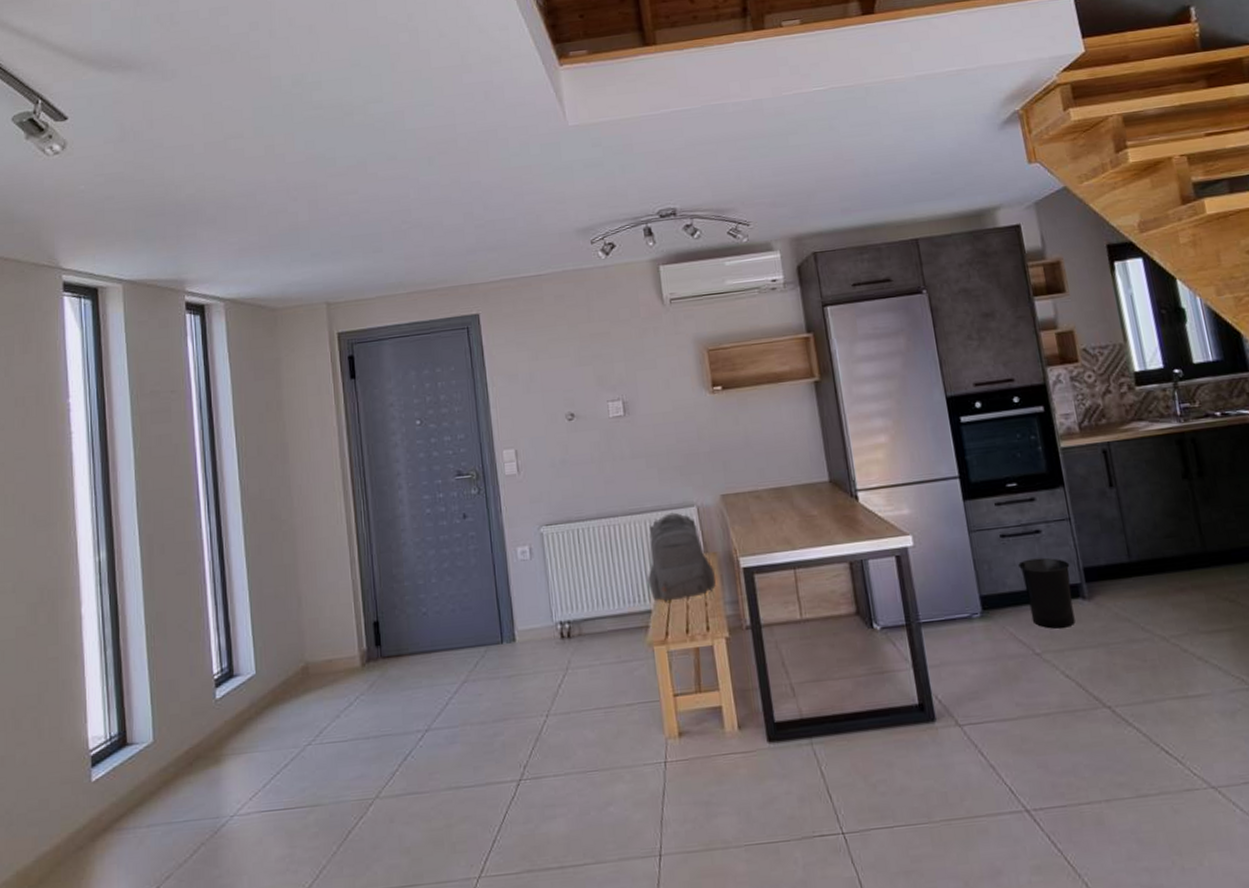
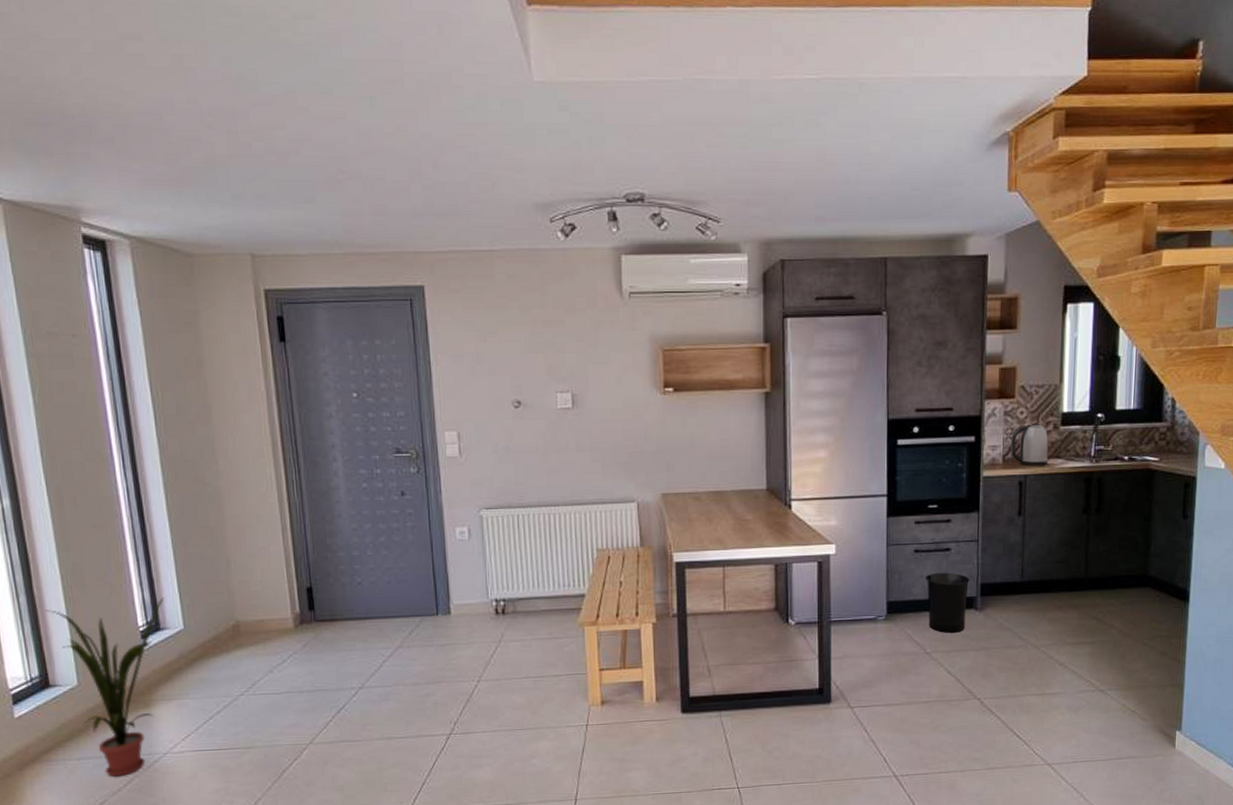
house plant: none [129,642,238,845] -> present [46,597,164,777]
backpack: present [647,512,716,602] -> none [583,506,648,588]
kettle: none [1083,385,1130,432] -> present [1011,423,1048,466]

